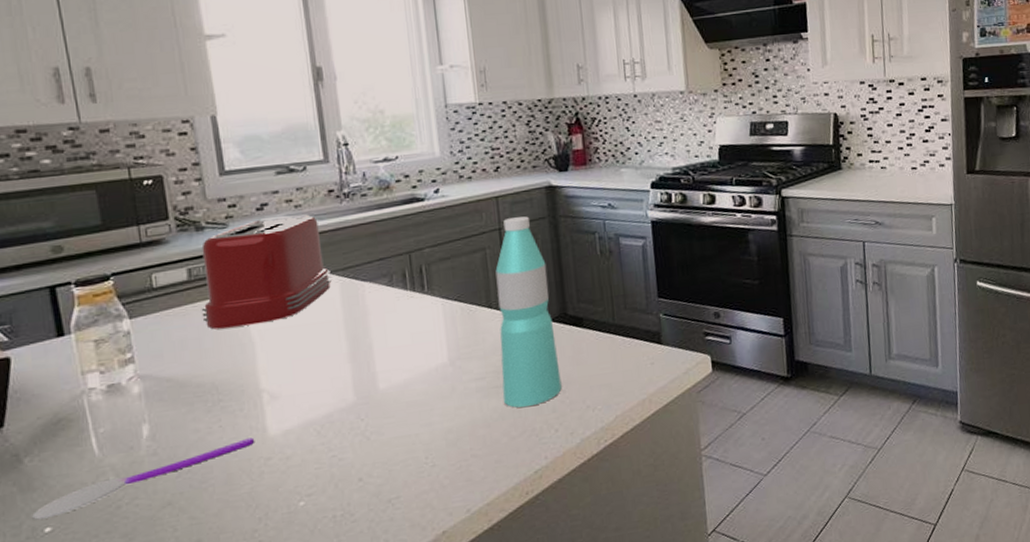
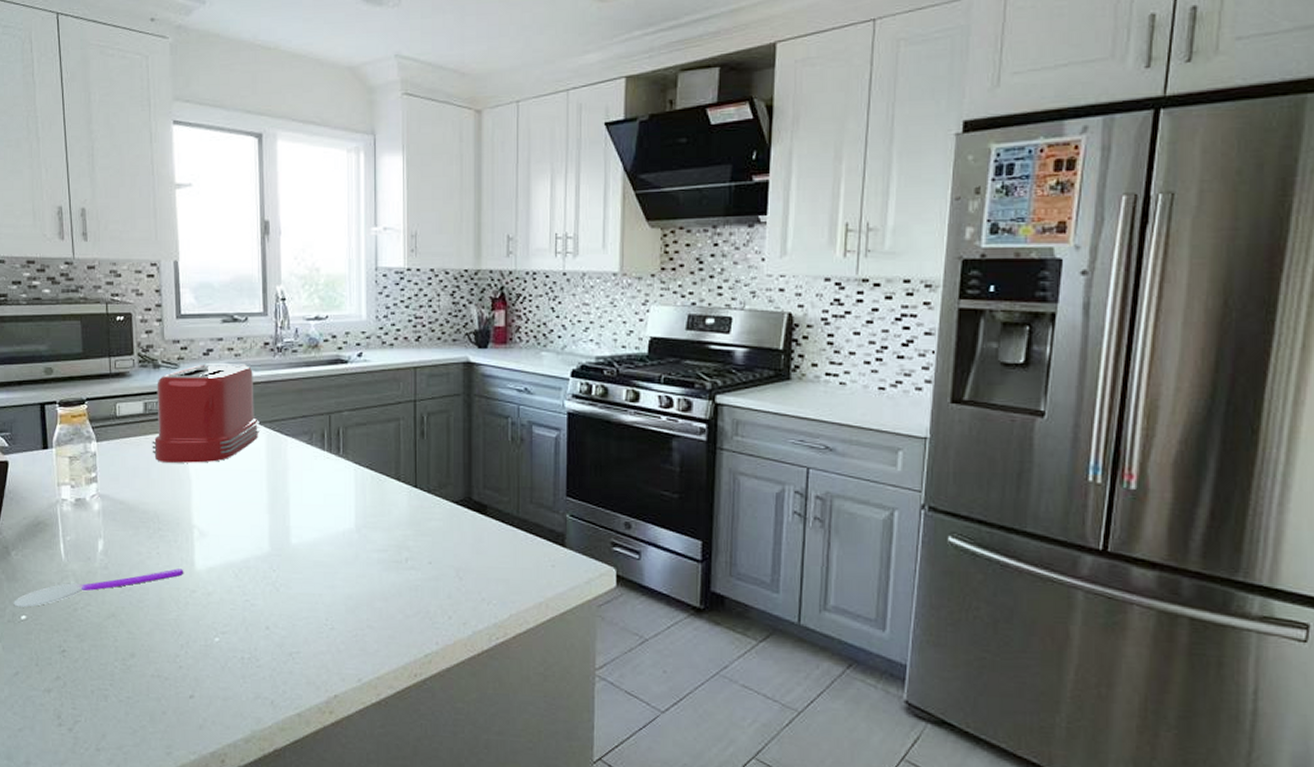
water bottle: present [495,216,562,408] -> none [401,391,459,588]

